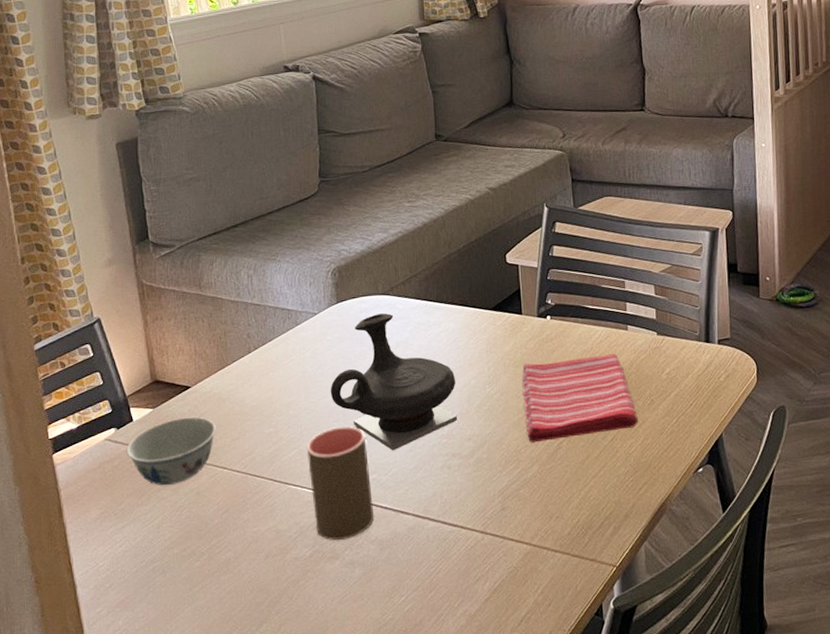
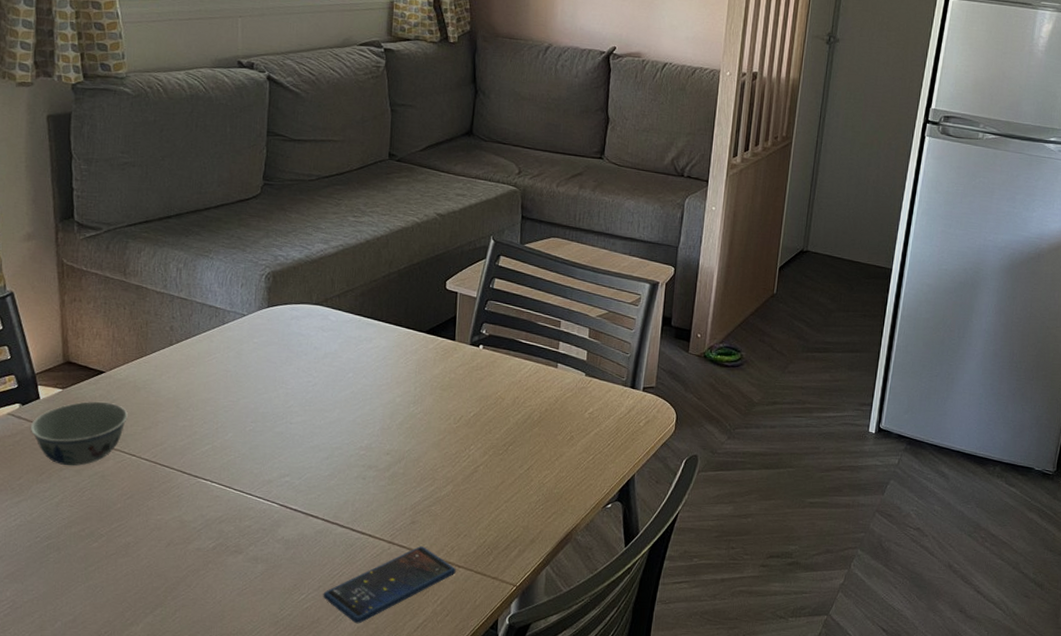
cup: present [306,426,375,540] -> none [220,427,283,536]
teapot: present [330,313,457,451] -> none [251,323,381,457]
smartphone: none [422,533,553,623] -> present [323,546,456,624]
dish towel: present [521,353,639,443] -> none [445,388,557,464]

